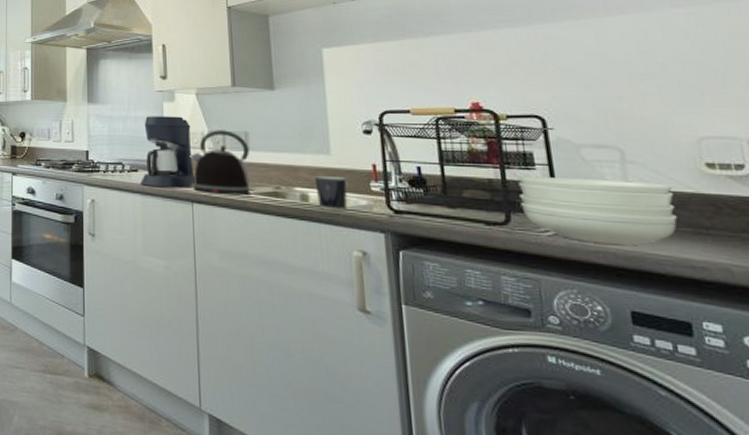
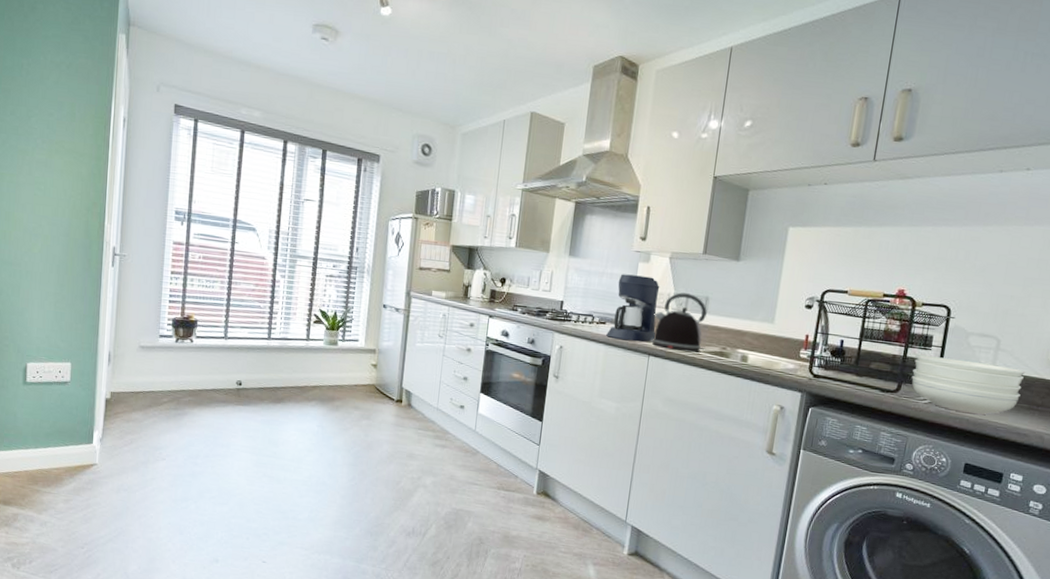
mug: present [314,176,348,212] -> none [754,341,783,373]

